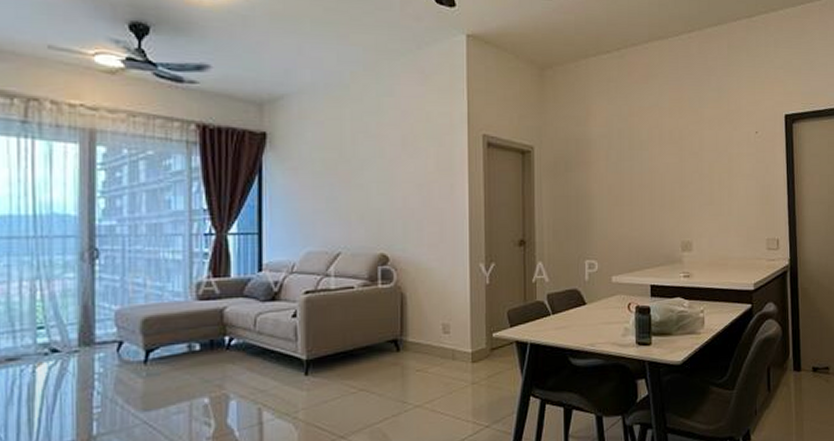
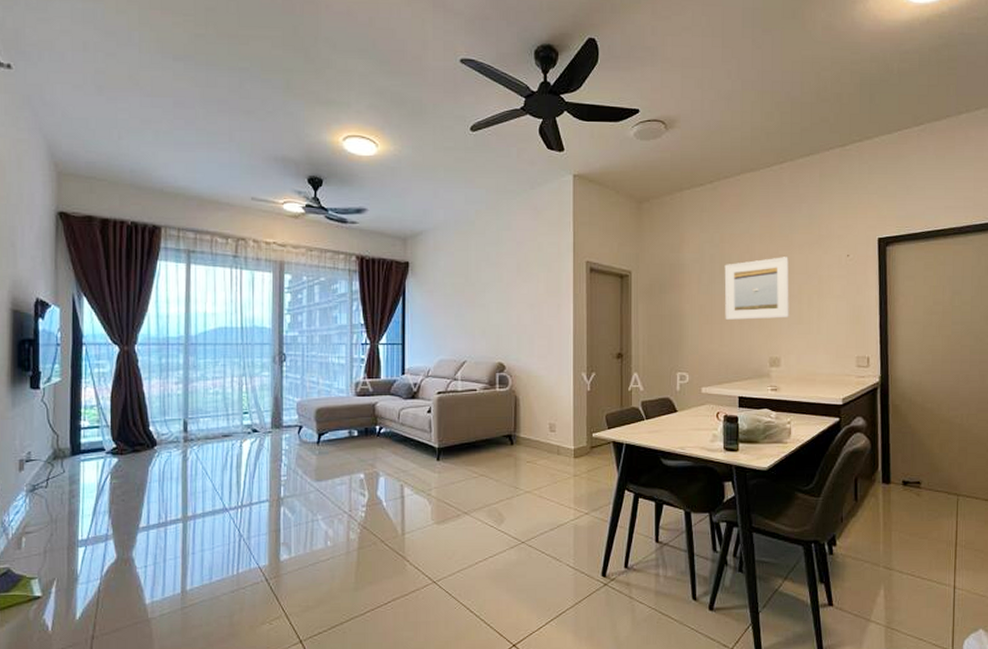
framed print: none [633,133,700,201] -> present [724,257,789,320]

